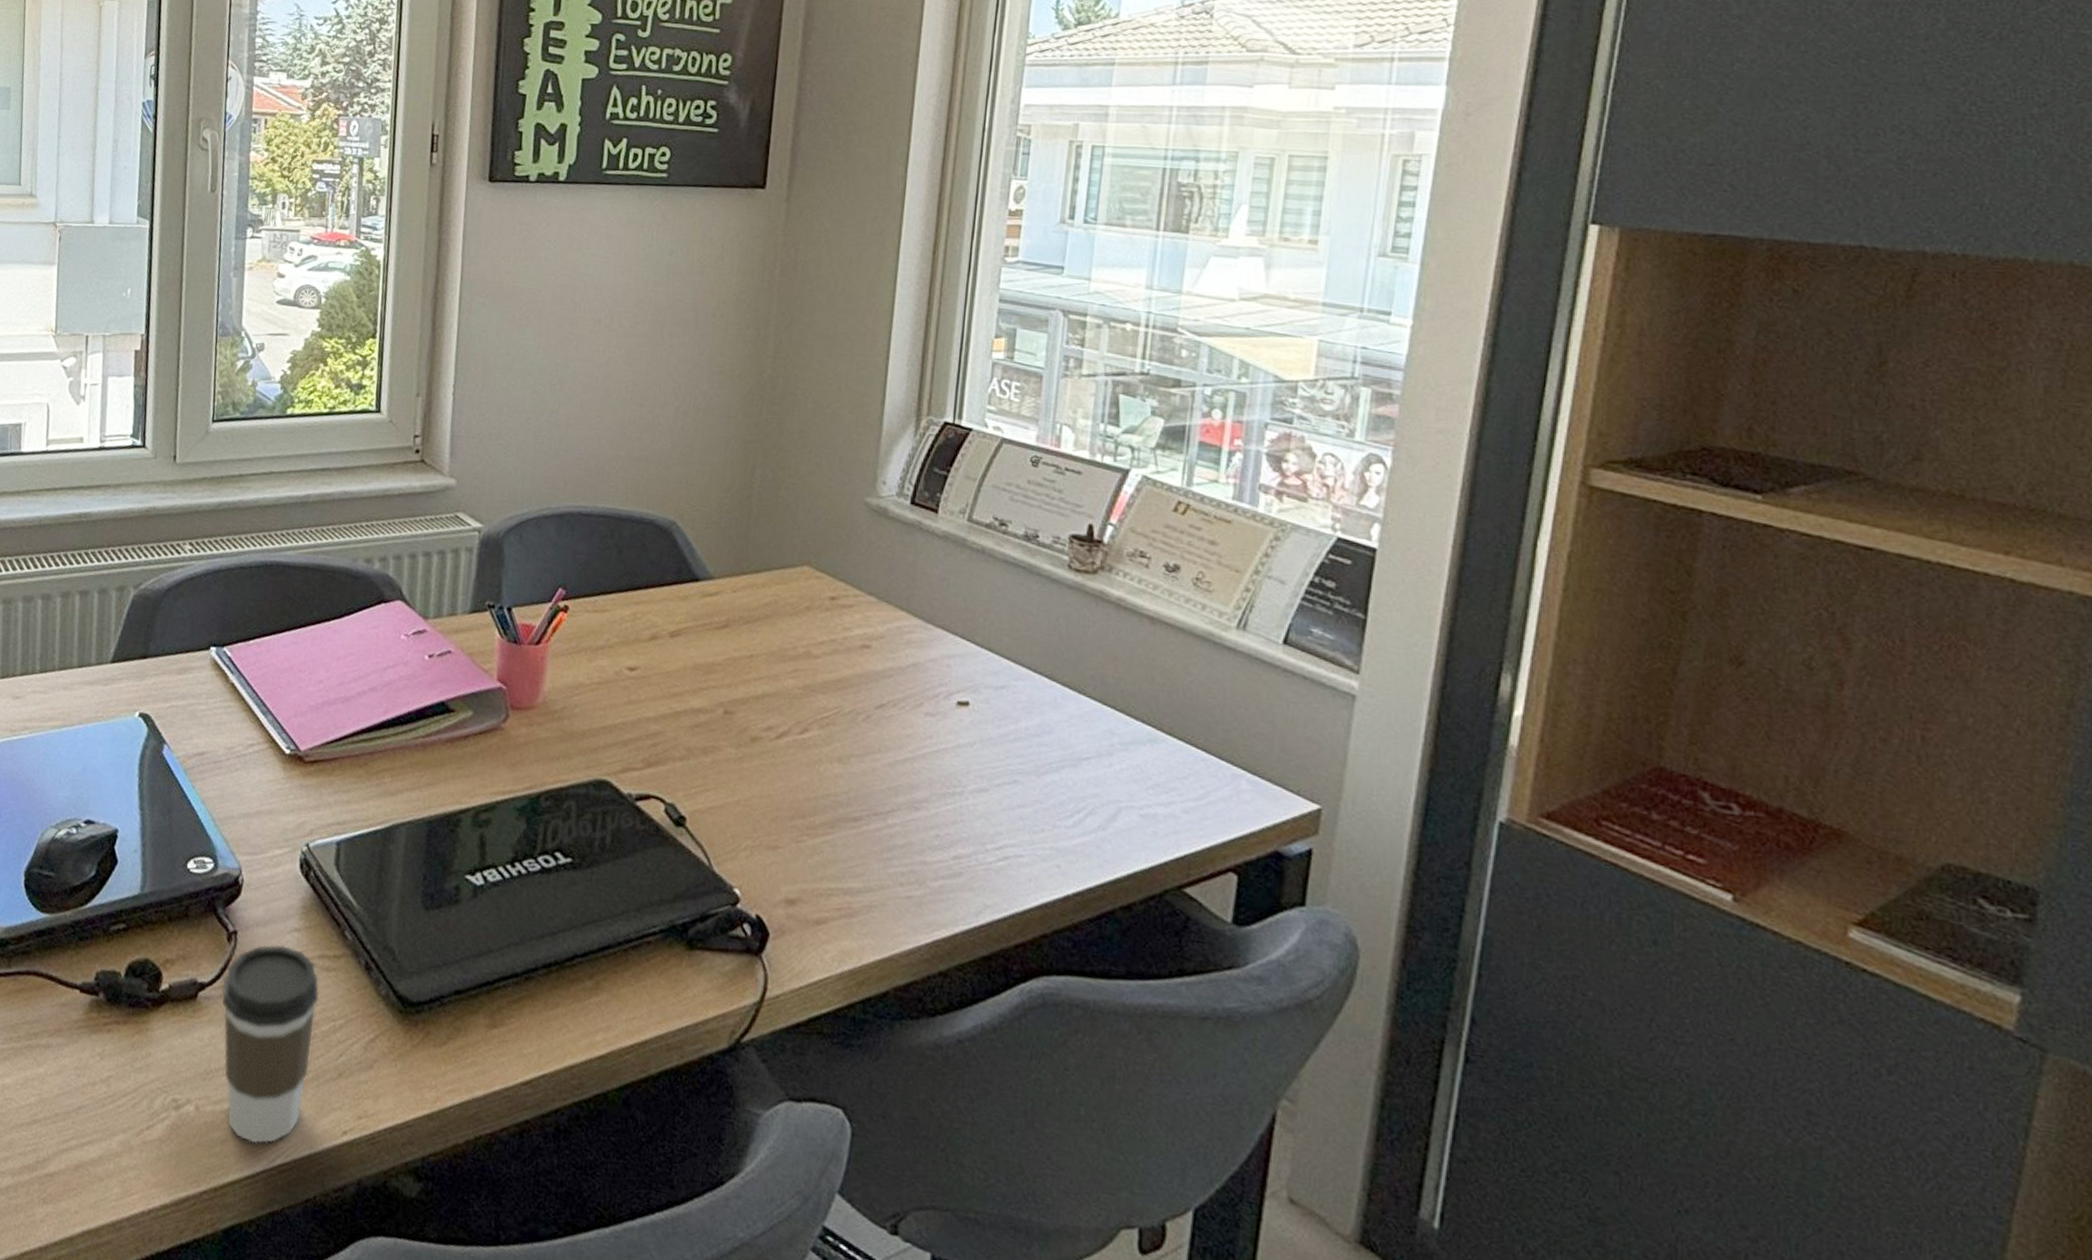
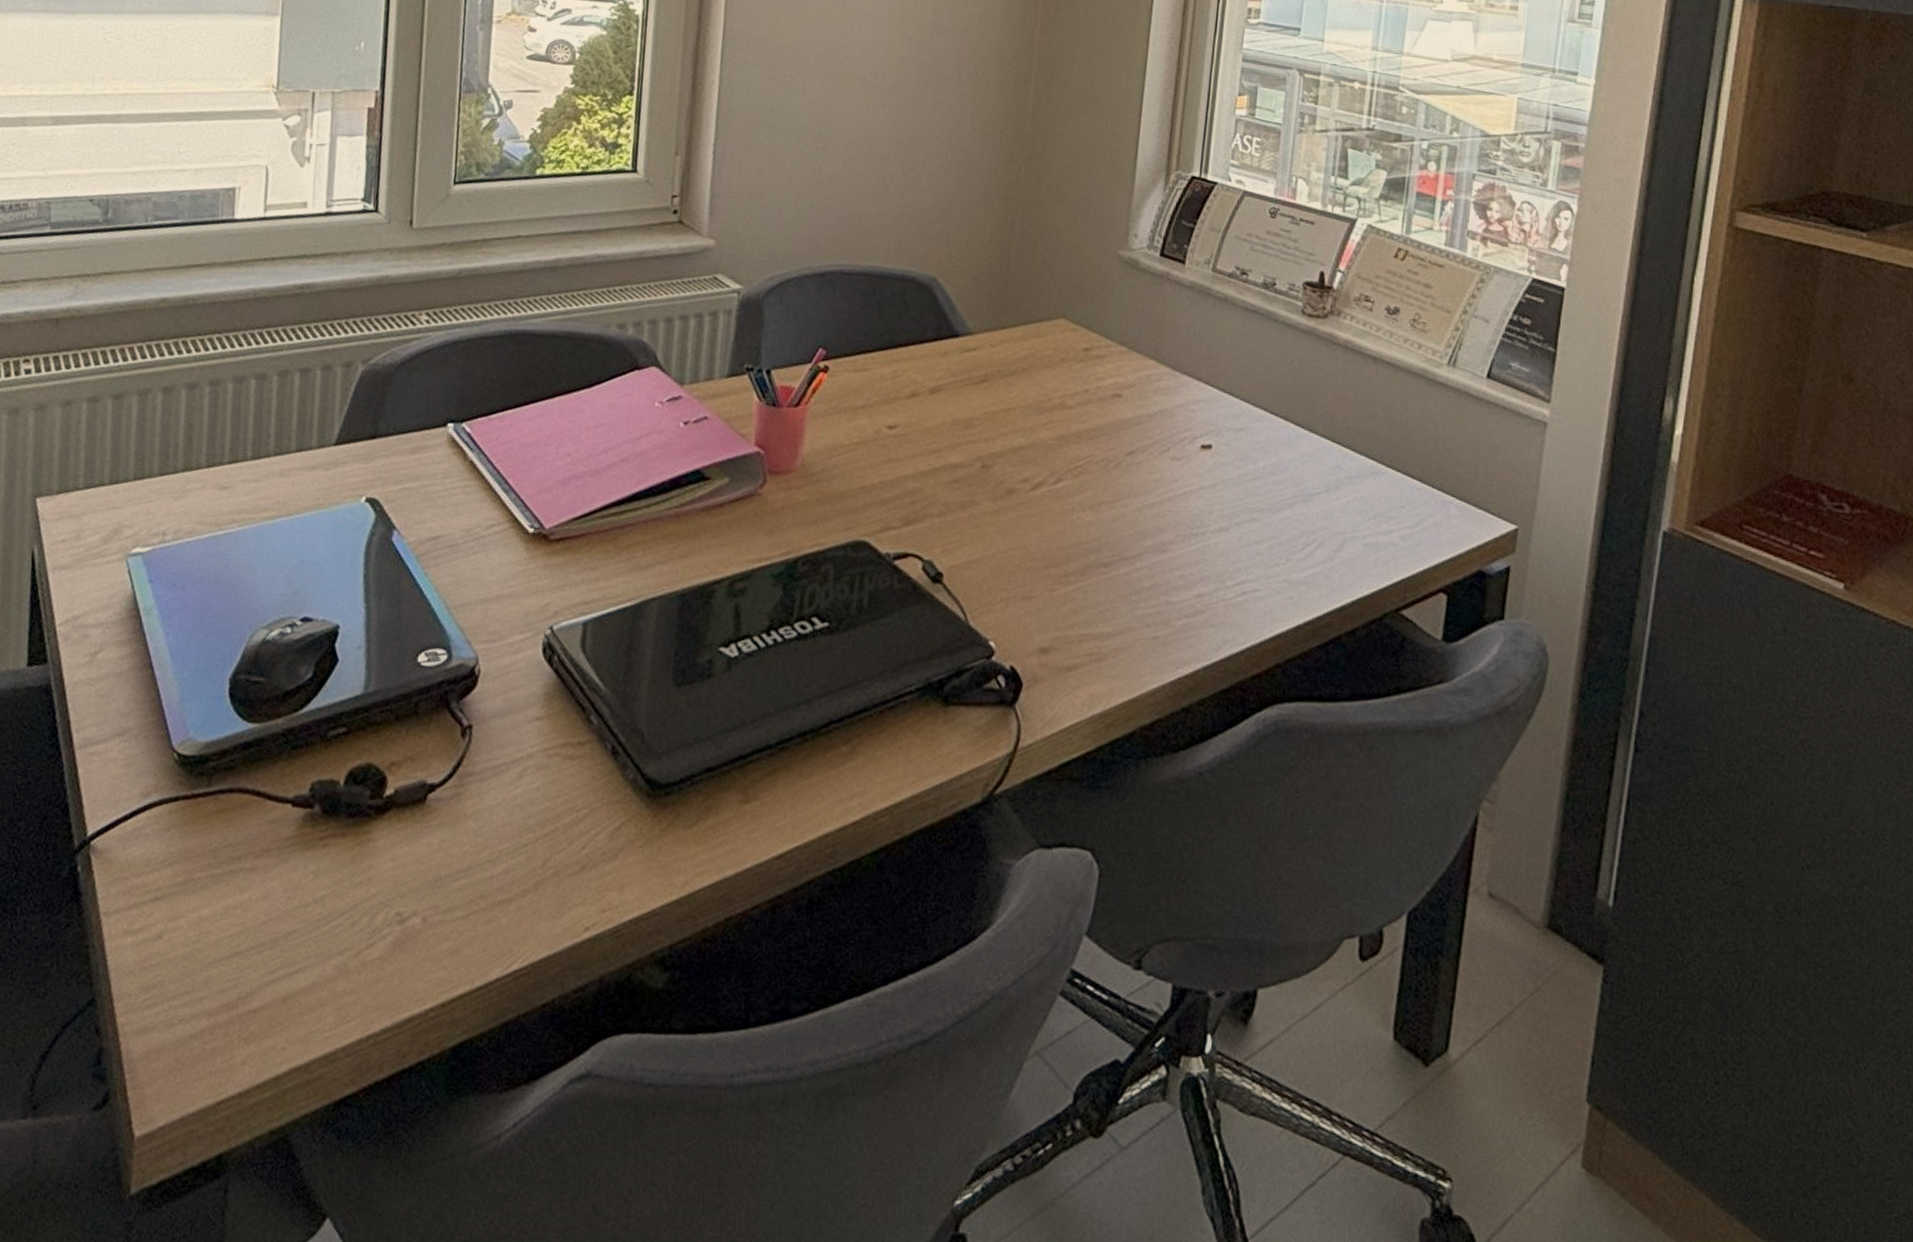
coffee cup: present [222,944,320,1144] -> none [454,735,562,952]

